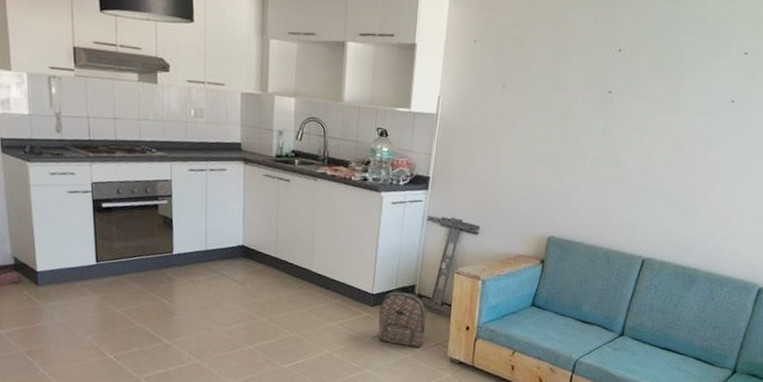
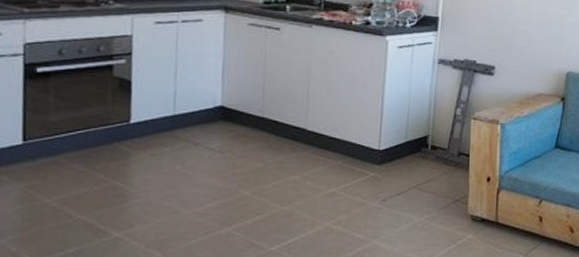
backpack: present [378,285,426,348] -> none [386,137,442,208]

